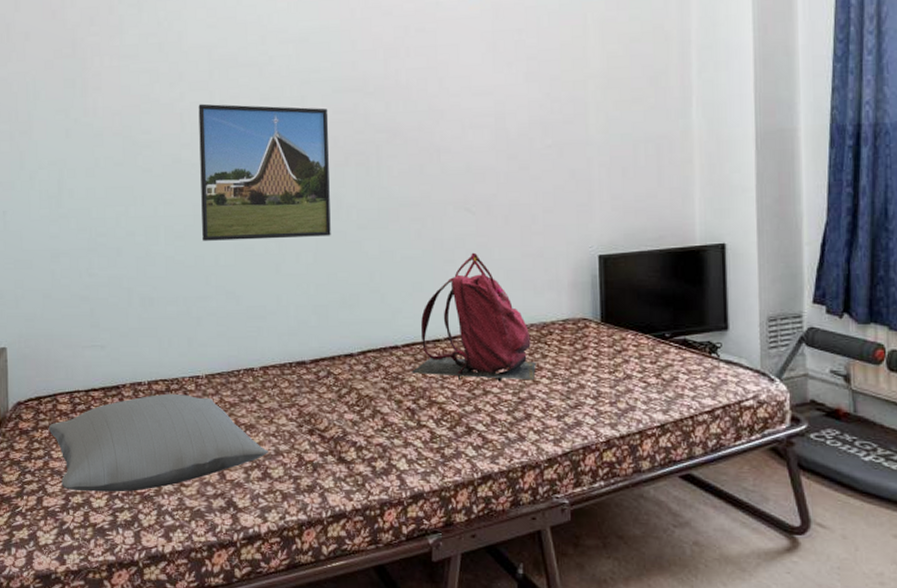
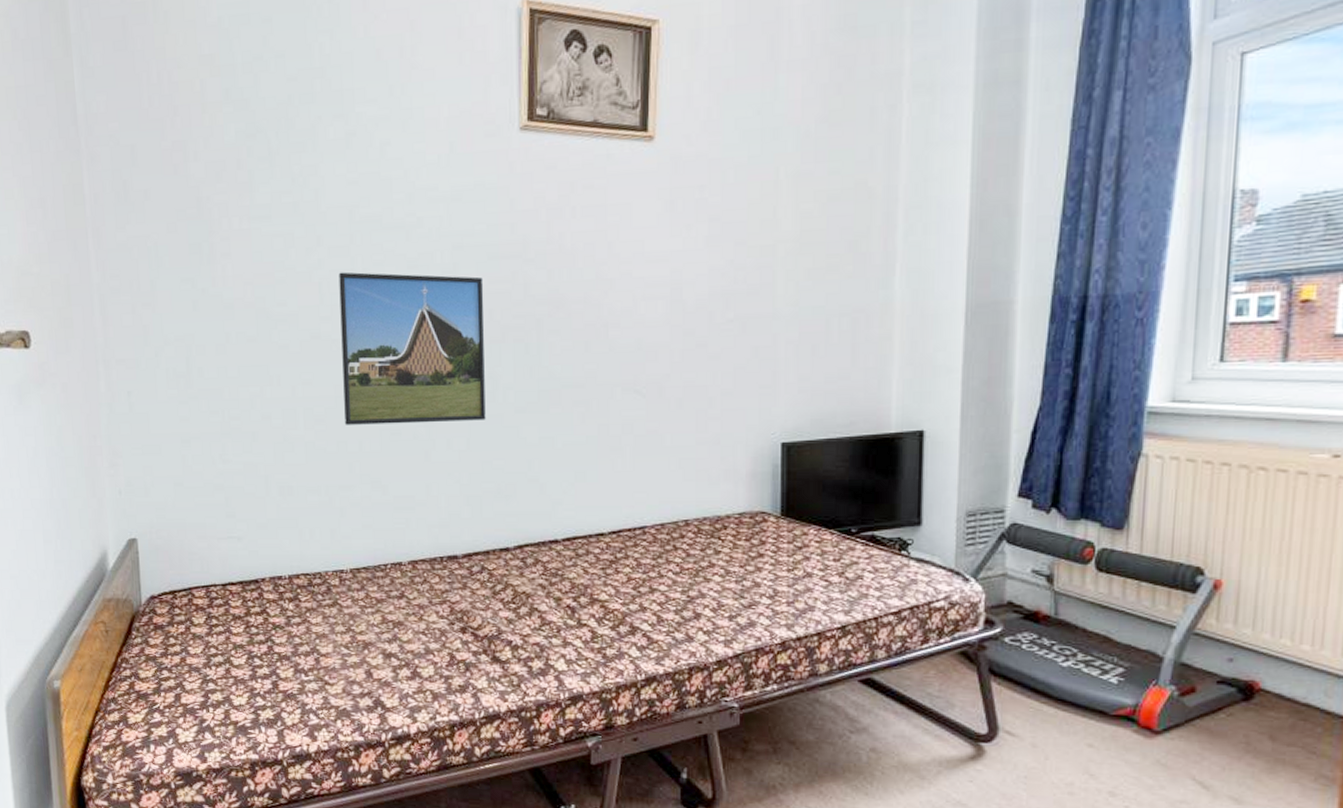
pillow: present [48,393,268,492] -> none [184,588,418,690]
backpack: present [411,252,536,382] -> none [571,439,708,579]

